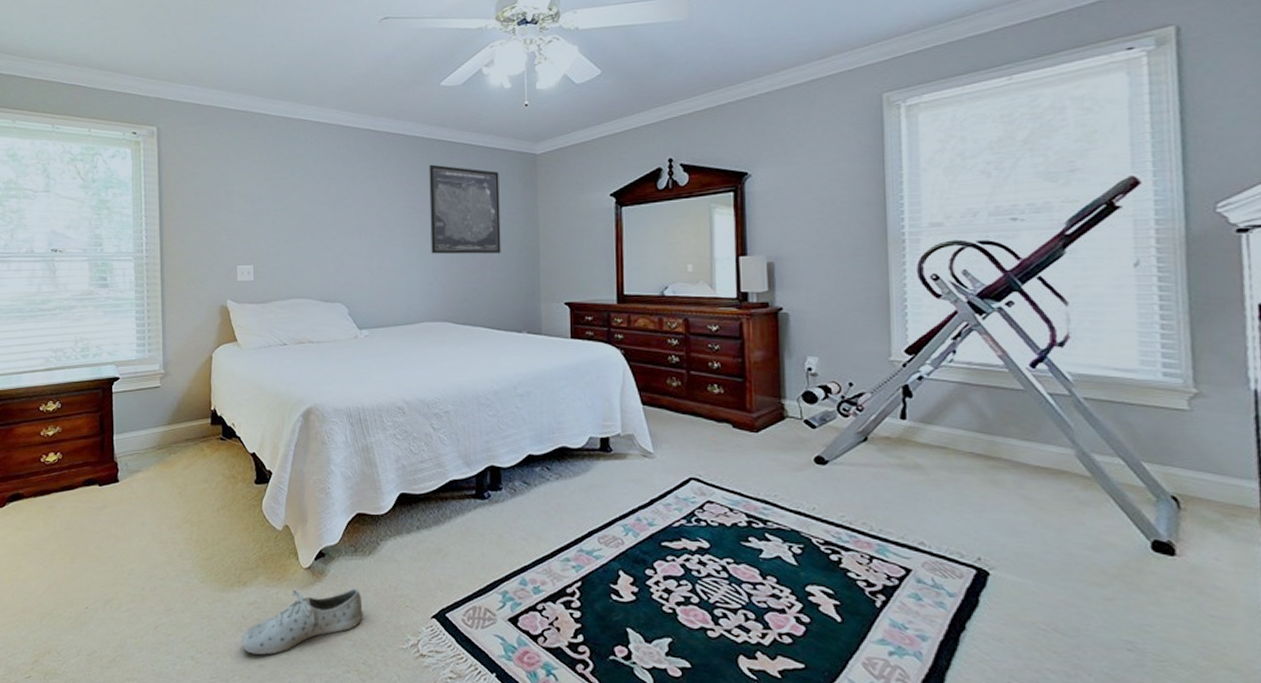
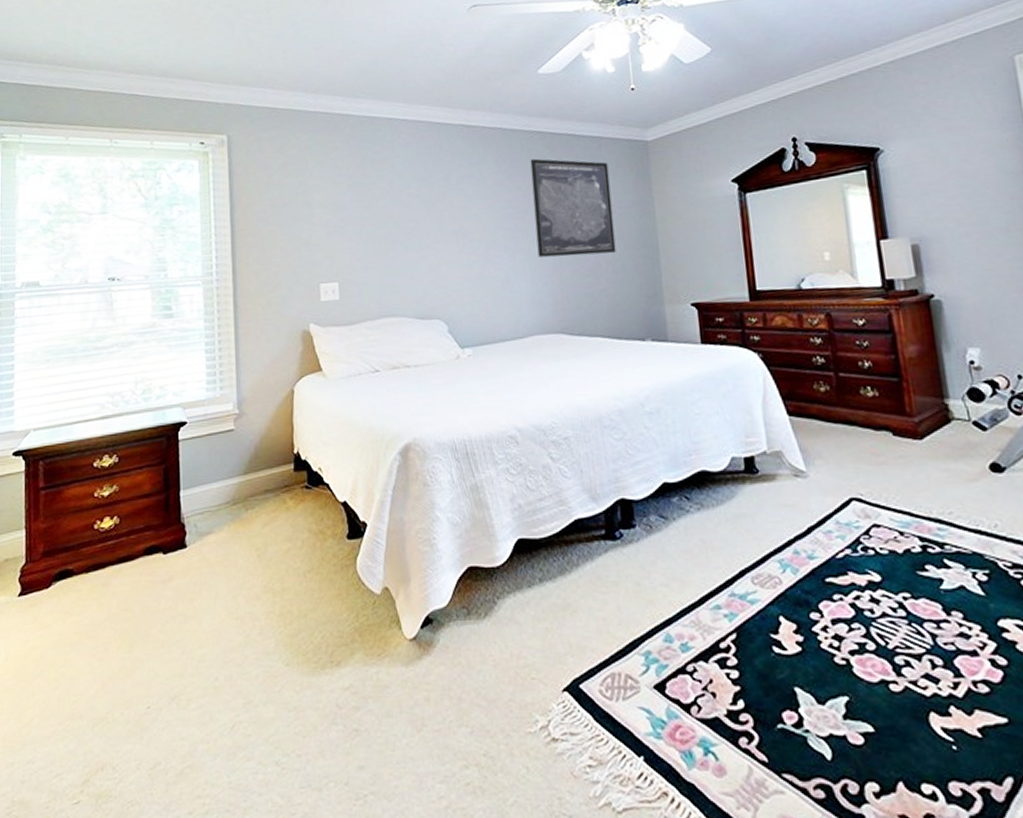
shoe: present [242,588,363,655] -> none [337,660,481,753]

